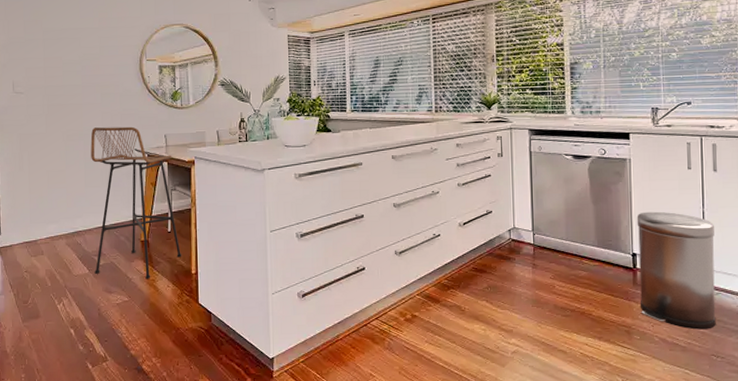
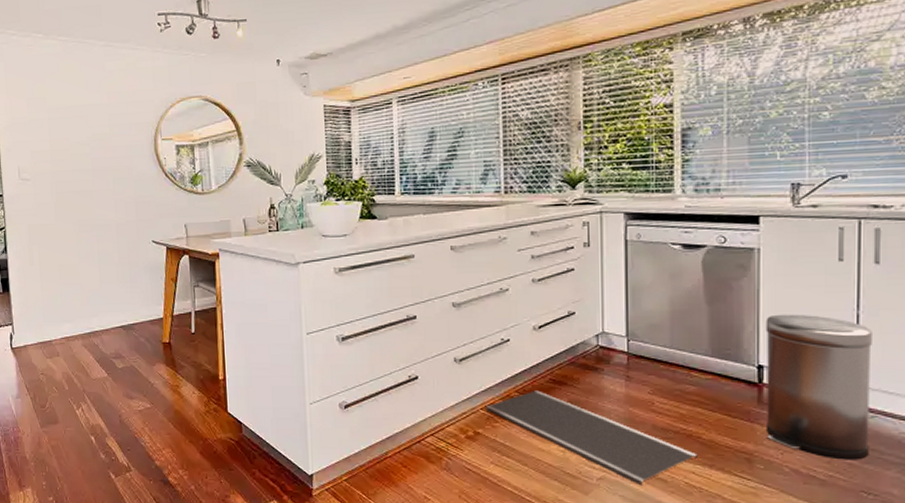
bar stool: present [90,126,182,280] -> none [103,215,208,385]
door mat: none [421,278,589,356] -> present [486,390,698,485]

